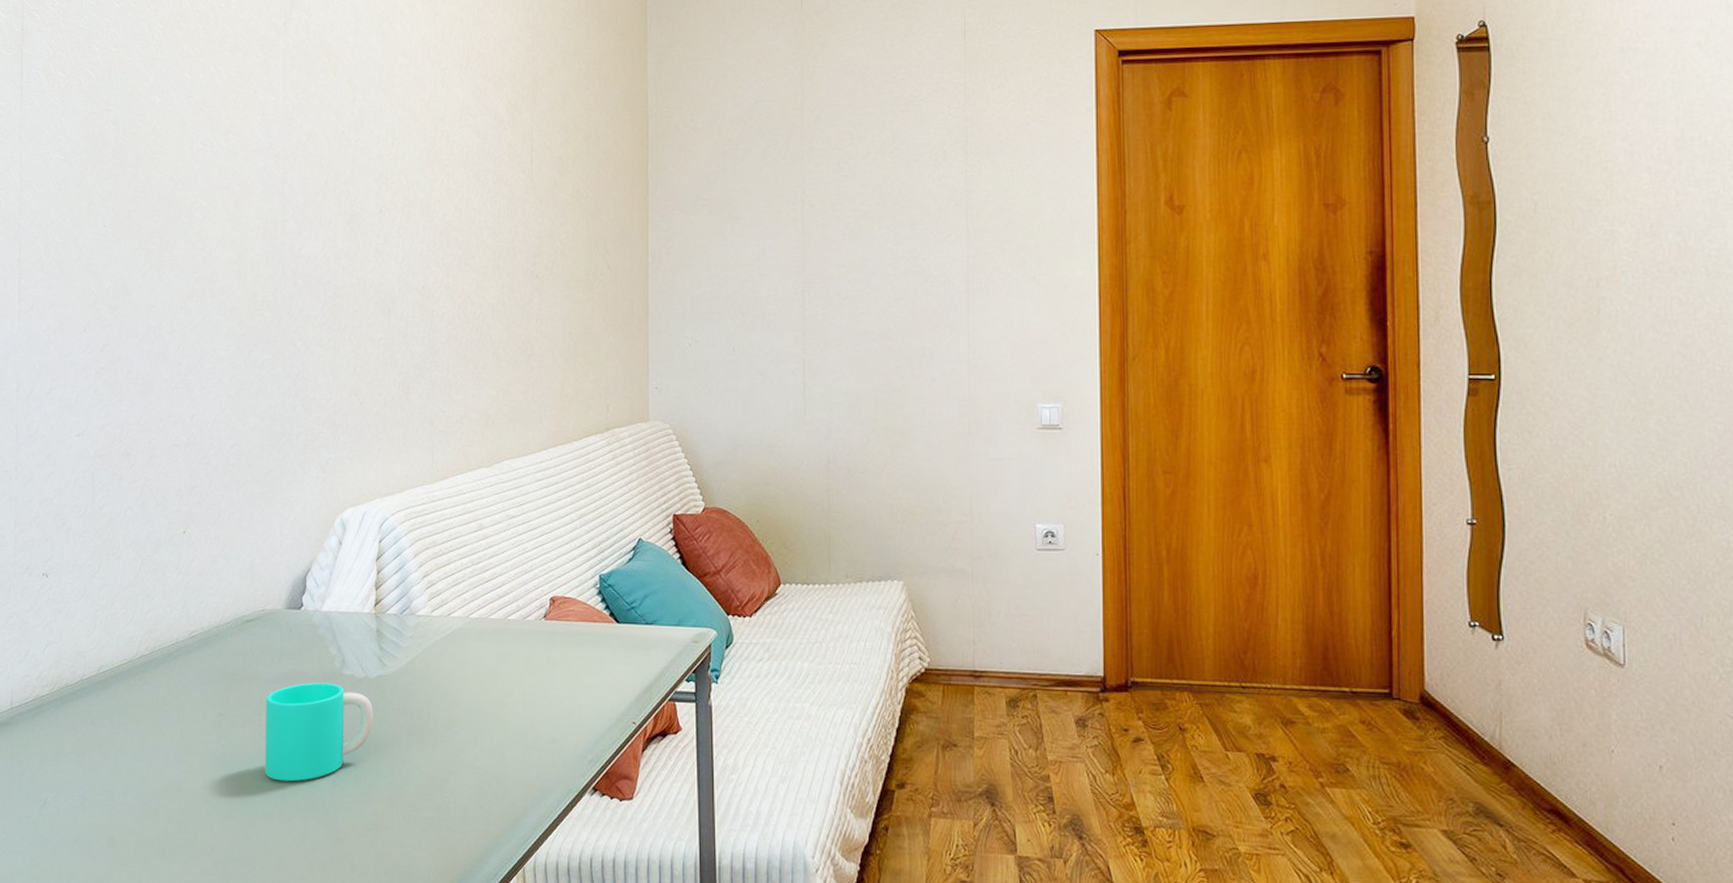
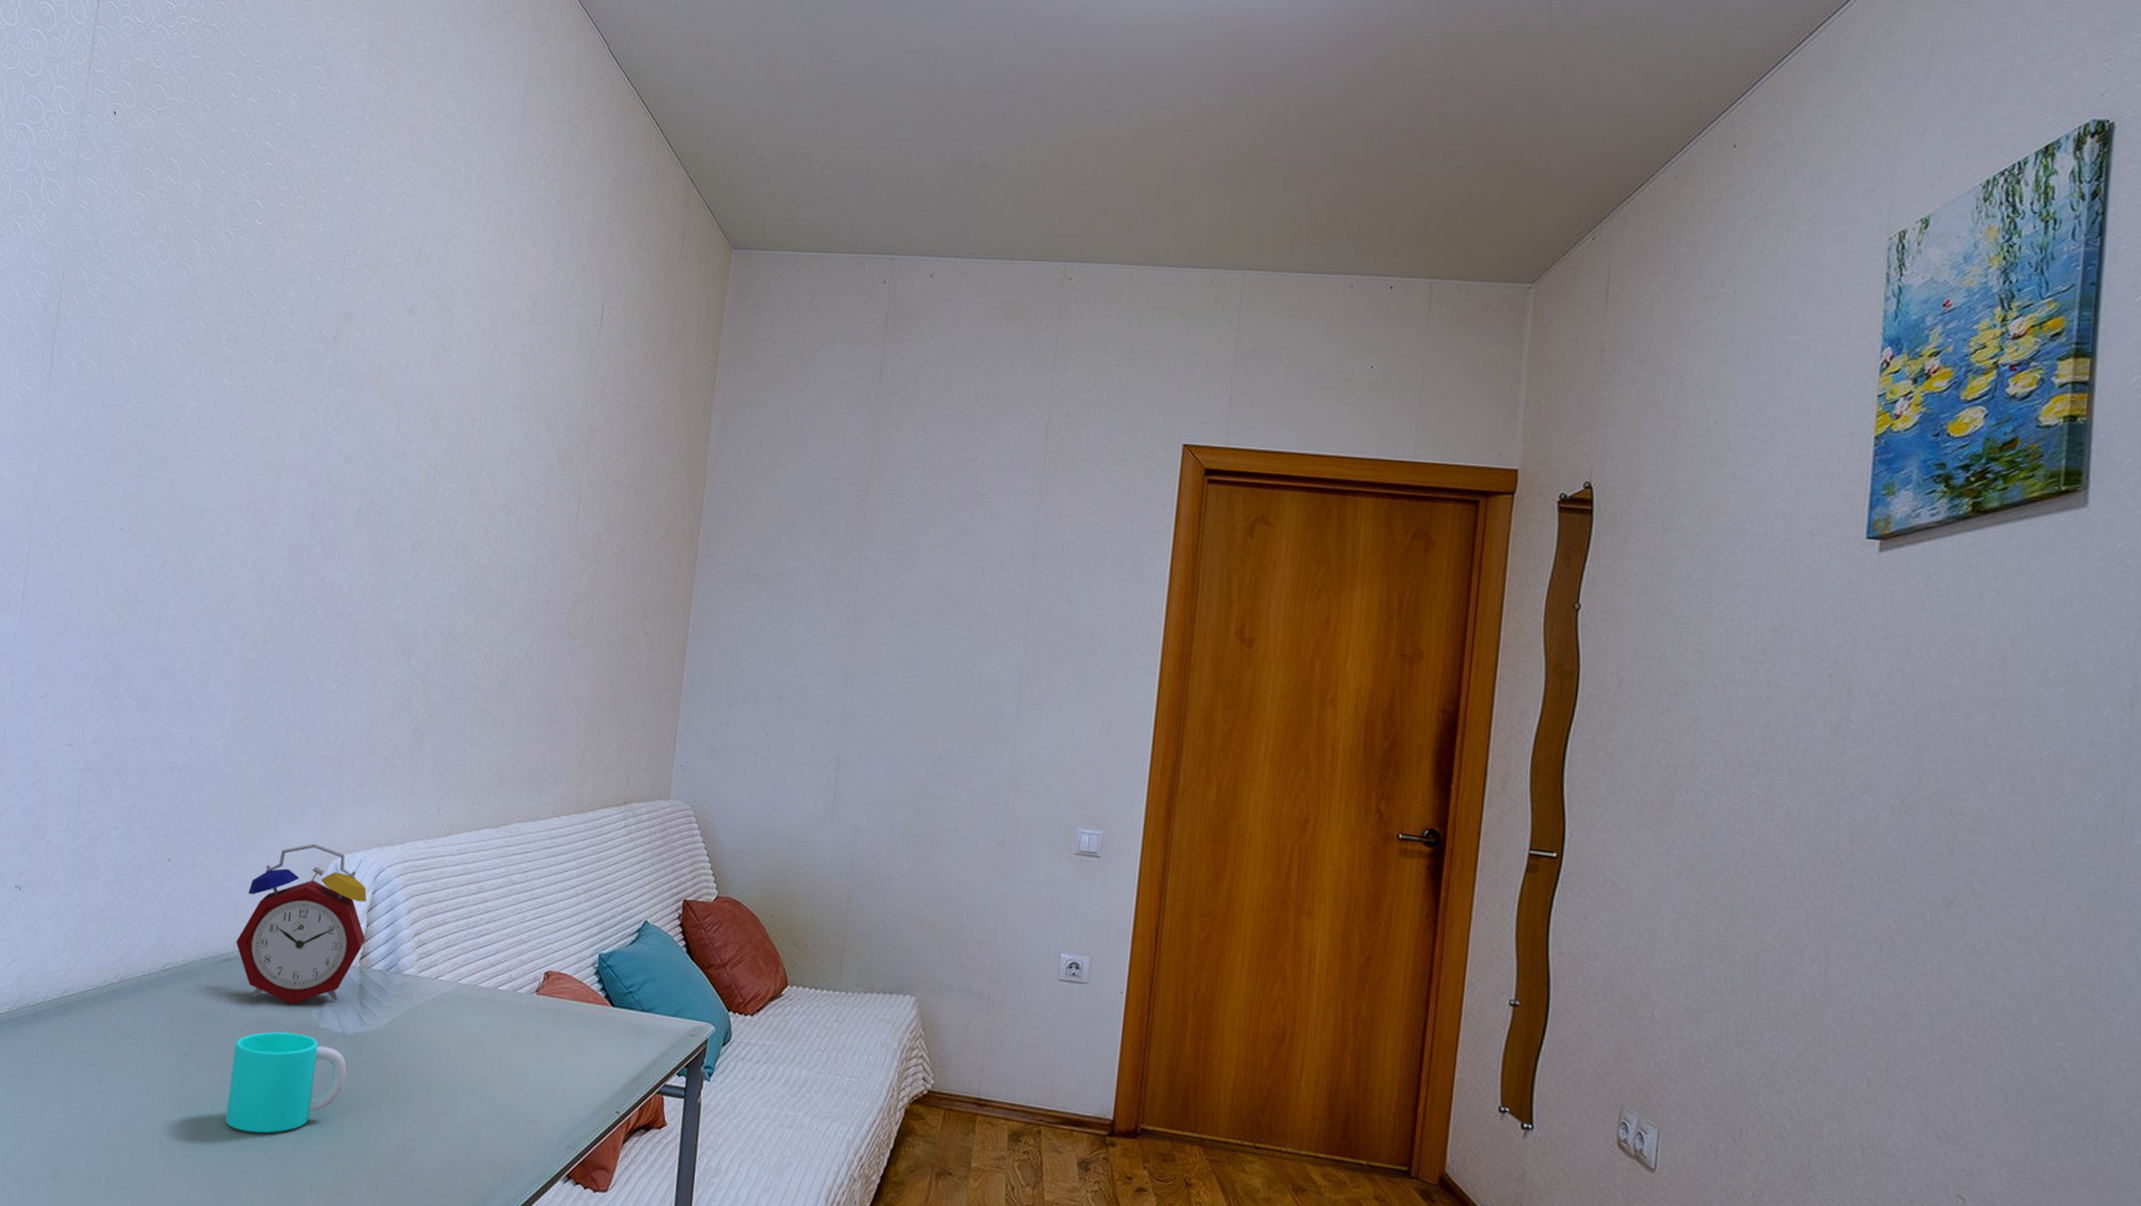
alarm clock: none [256,501,377,655] -> present [236,843,367,1004]

